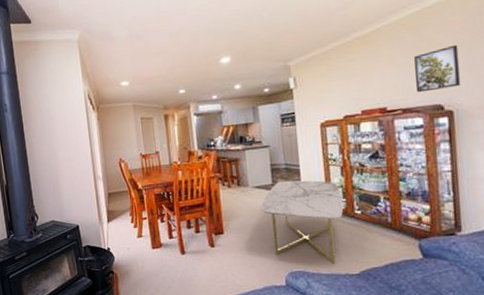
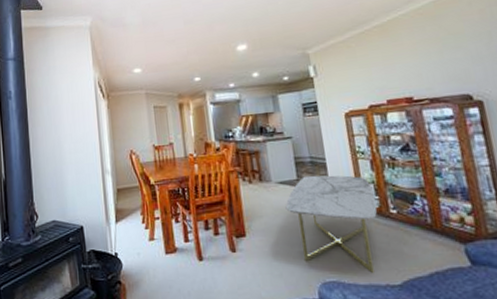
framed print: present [414,44,461,93] -> none [435,33,488,82]

